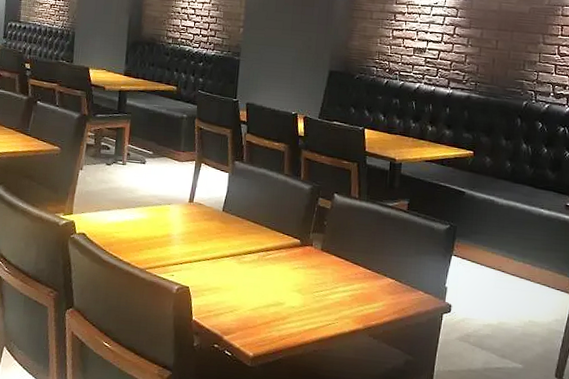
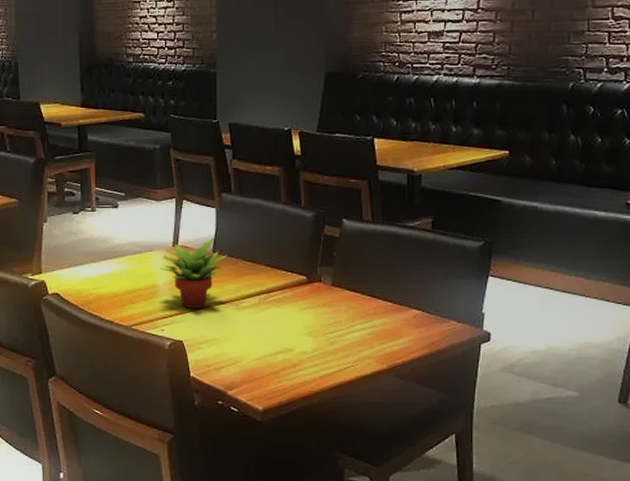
succulent plant: none [176,198,236,259] -> present [161,237,228,308]

